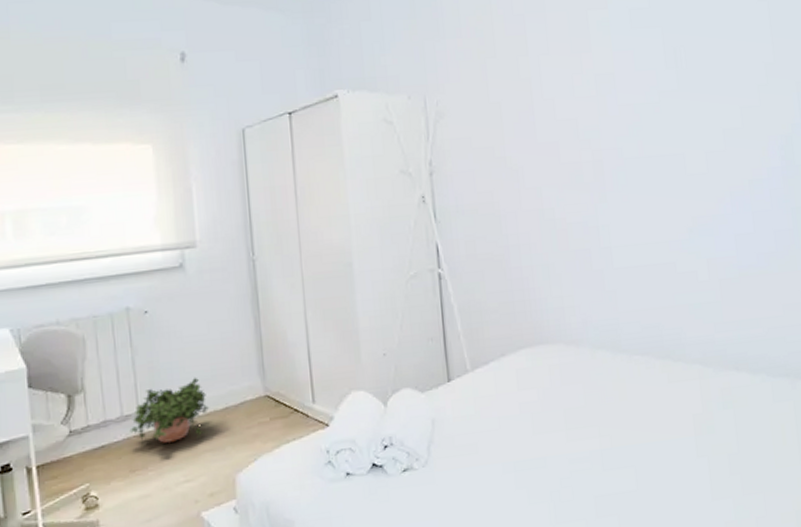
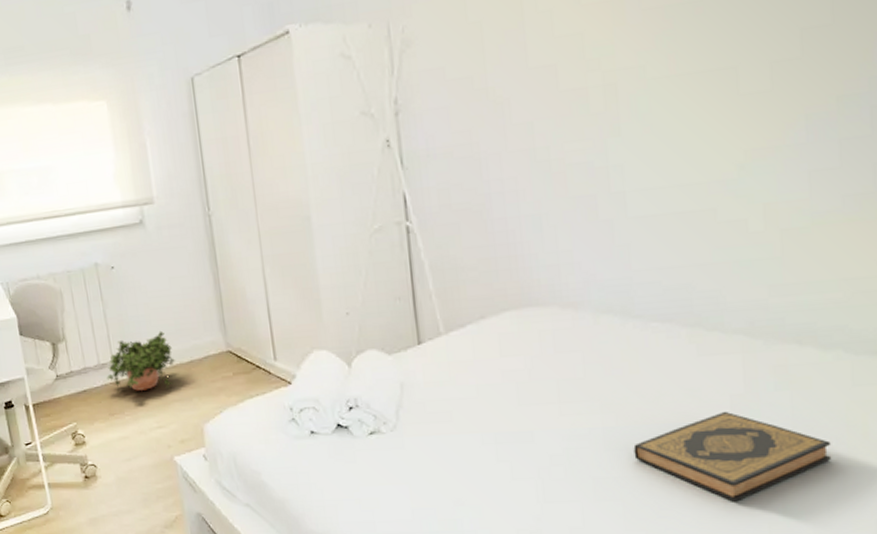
hardback book: none [625,428,765,507] -> present [633,411,832,502]

